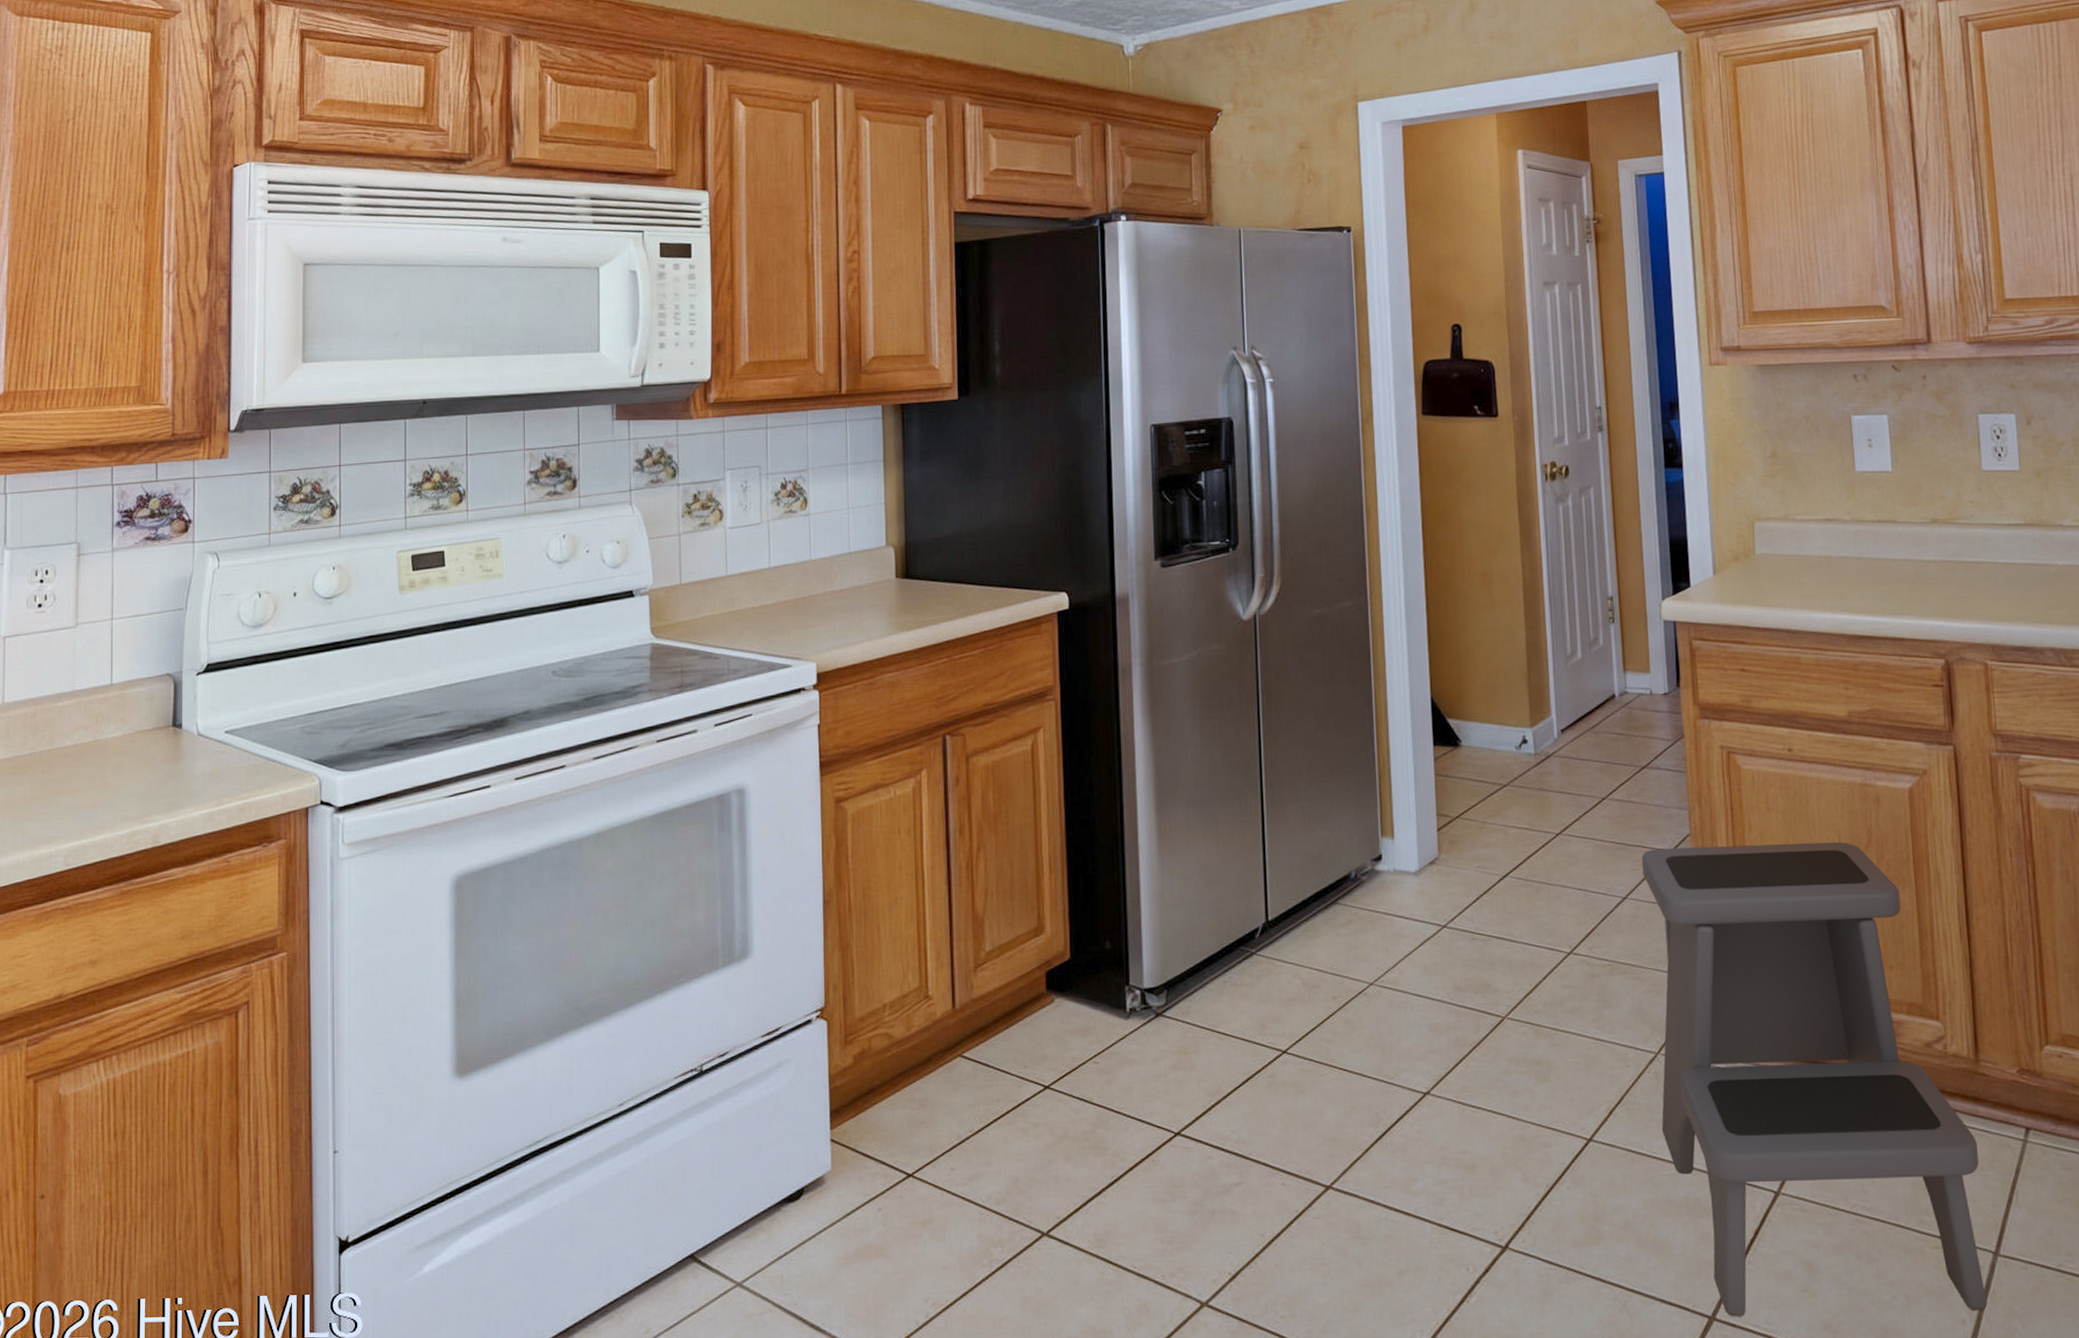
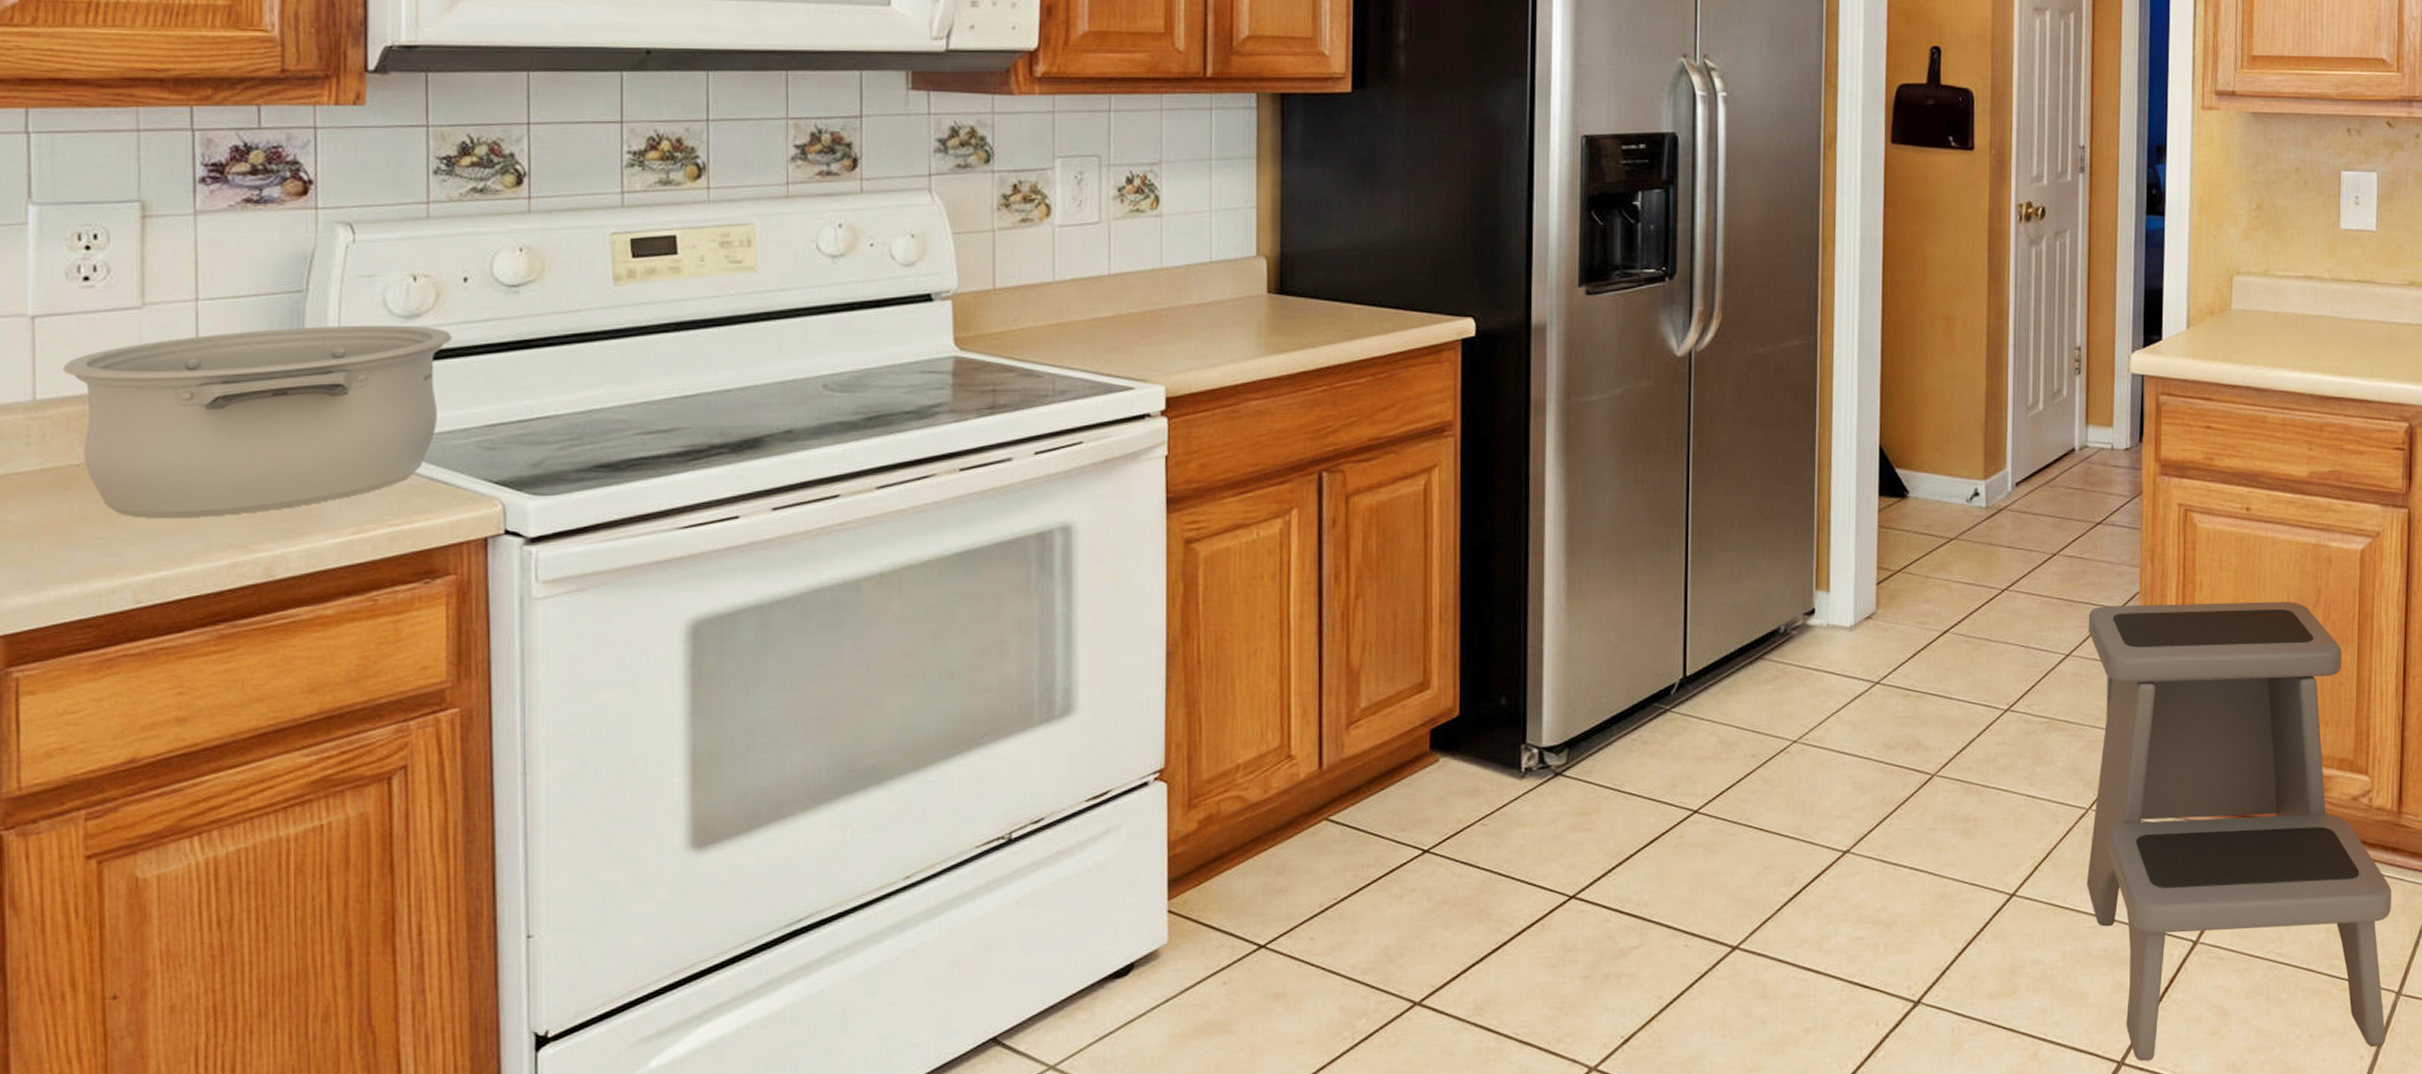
cooking pot: none [23,633,285,797] -> present [63,325,452,519]

